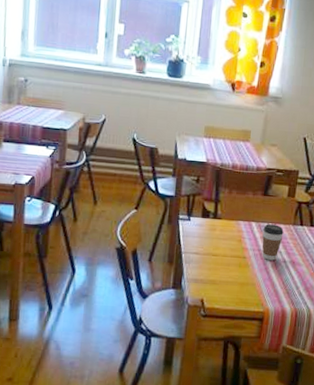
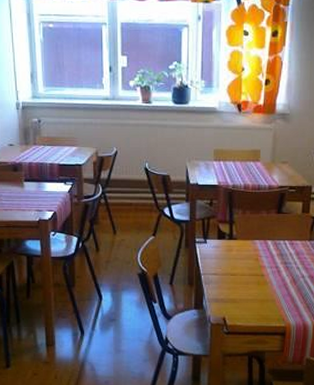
coffee cup: present [262,224,284,261] -> none [279,241,300,276]

